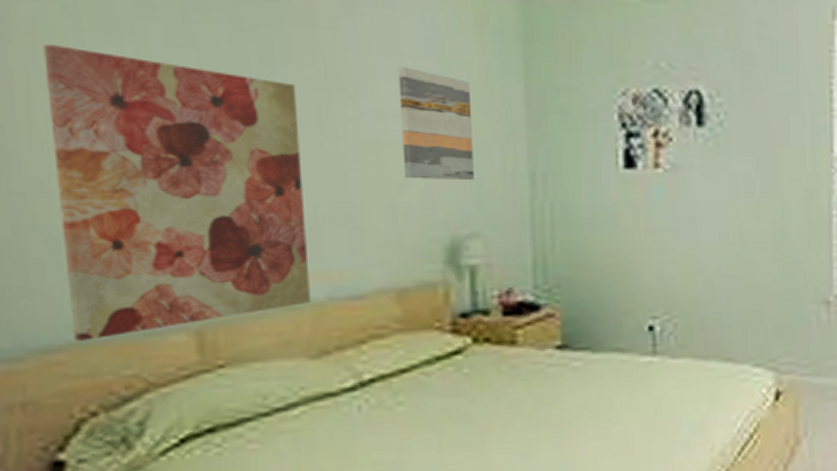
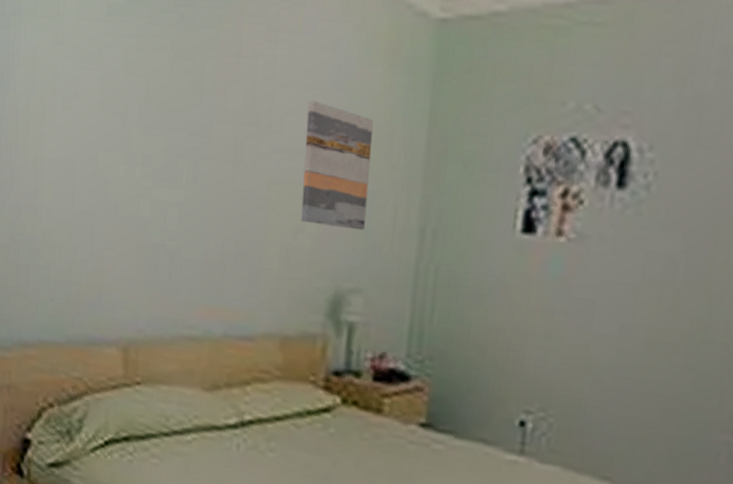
wall art: present [43,43,310,341] -> none [39,70,219,342]

